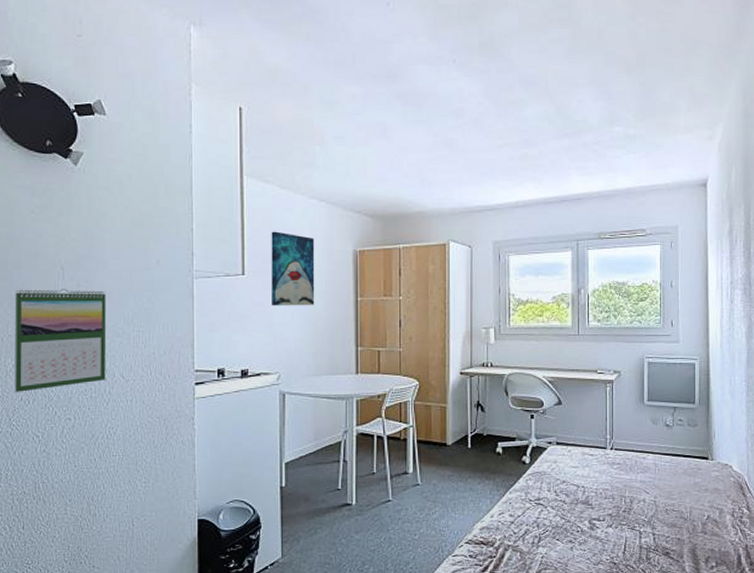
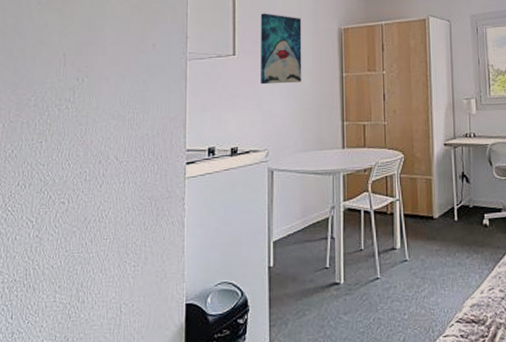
calendar: present [14,289,107,392] -> none [11,75,104,177]

